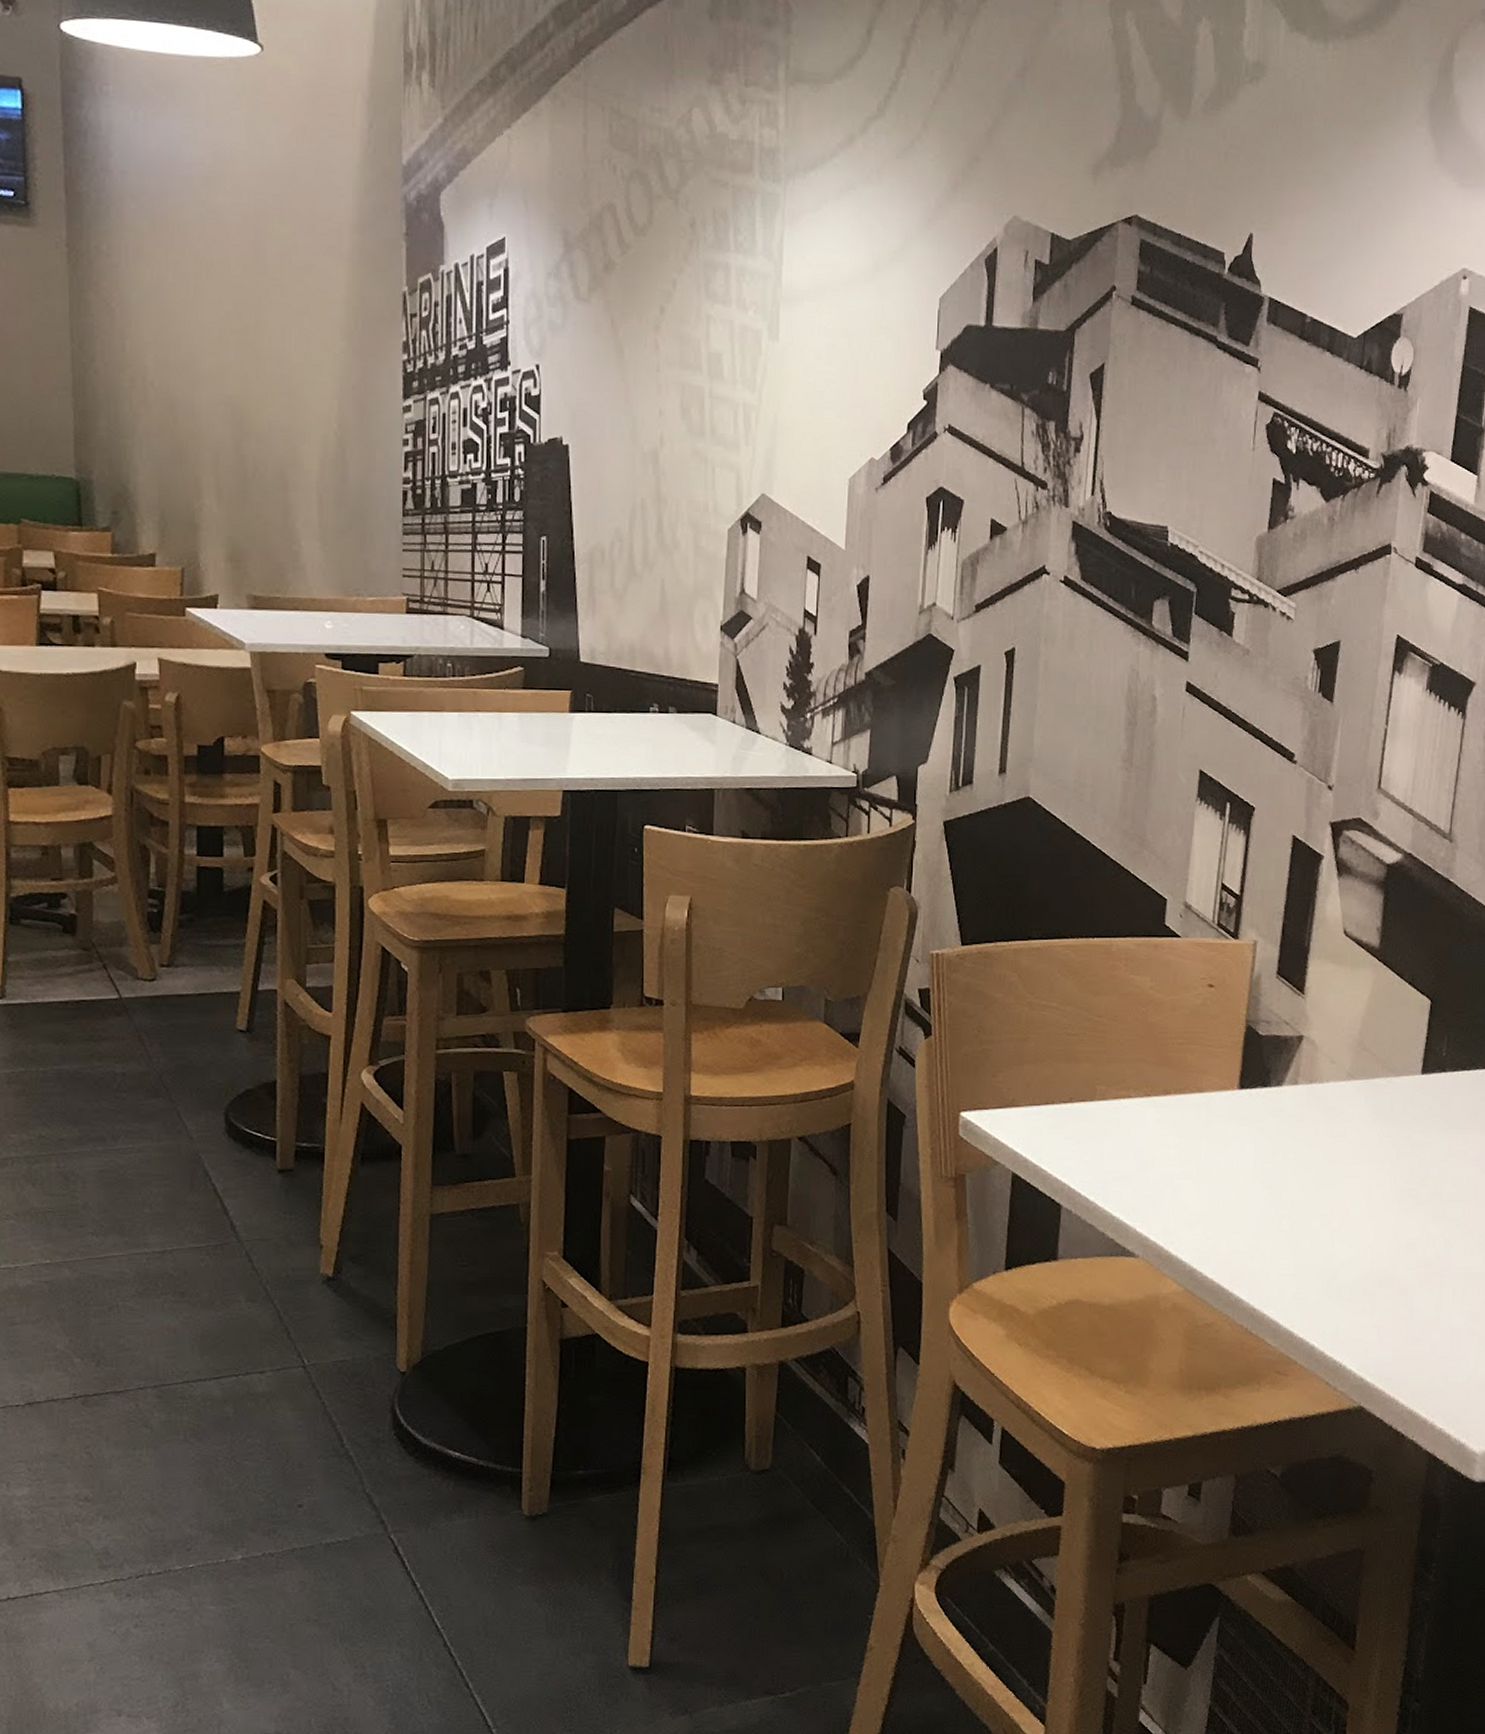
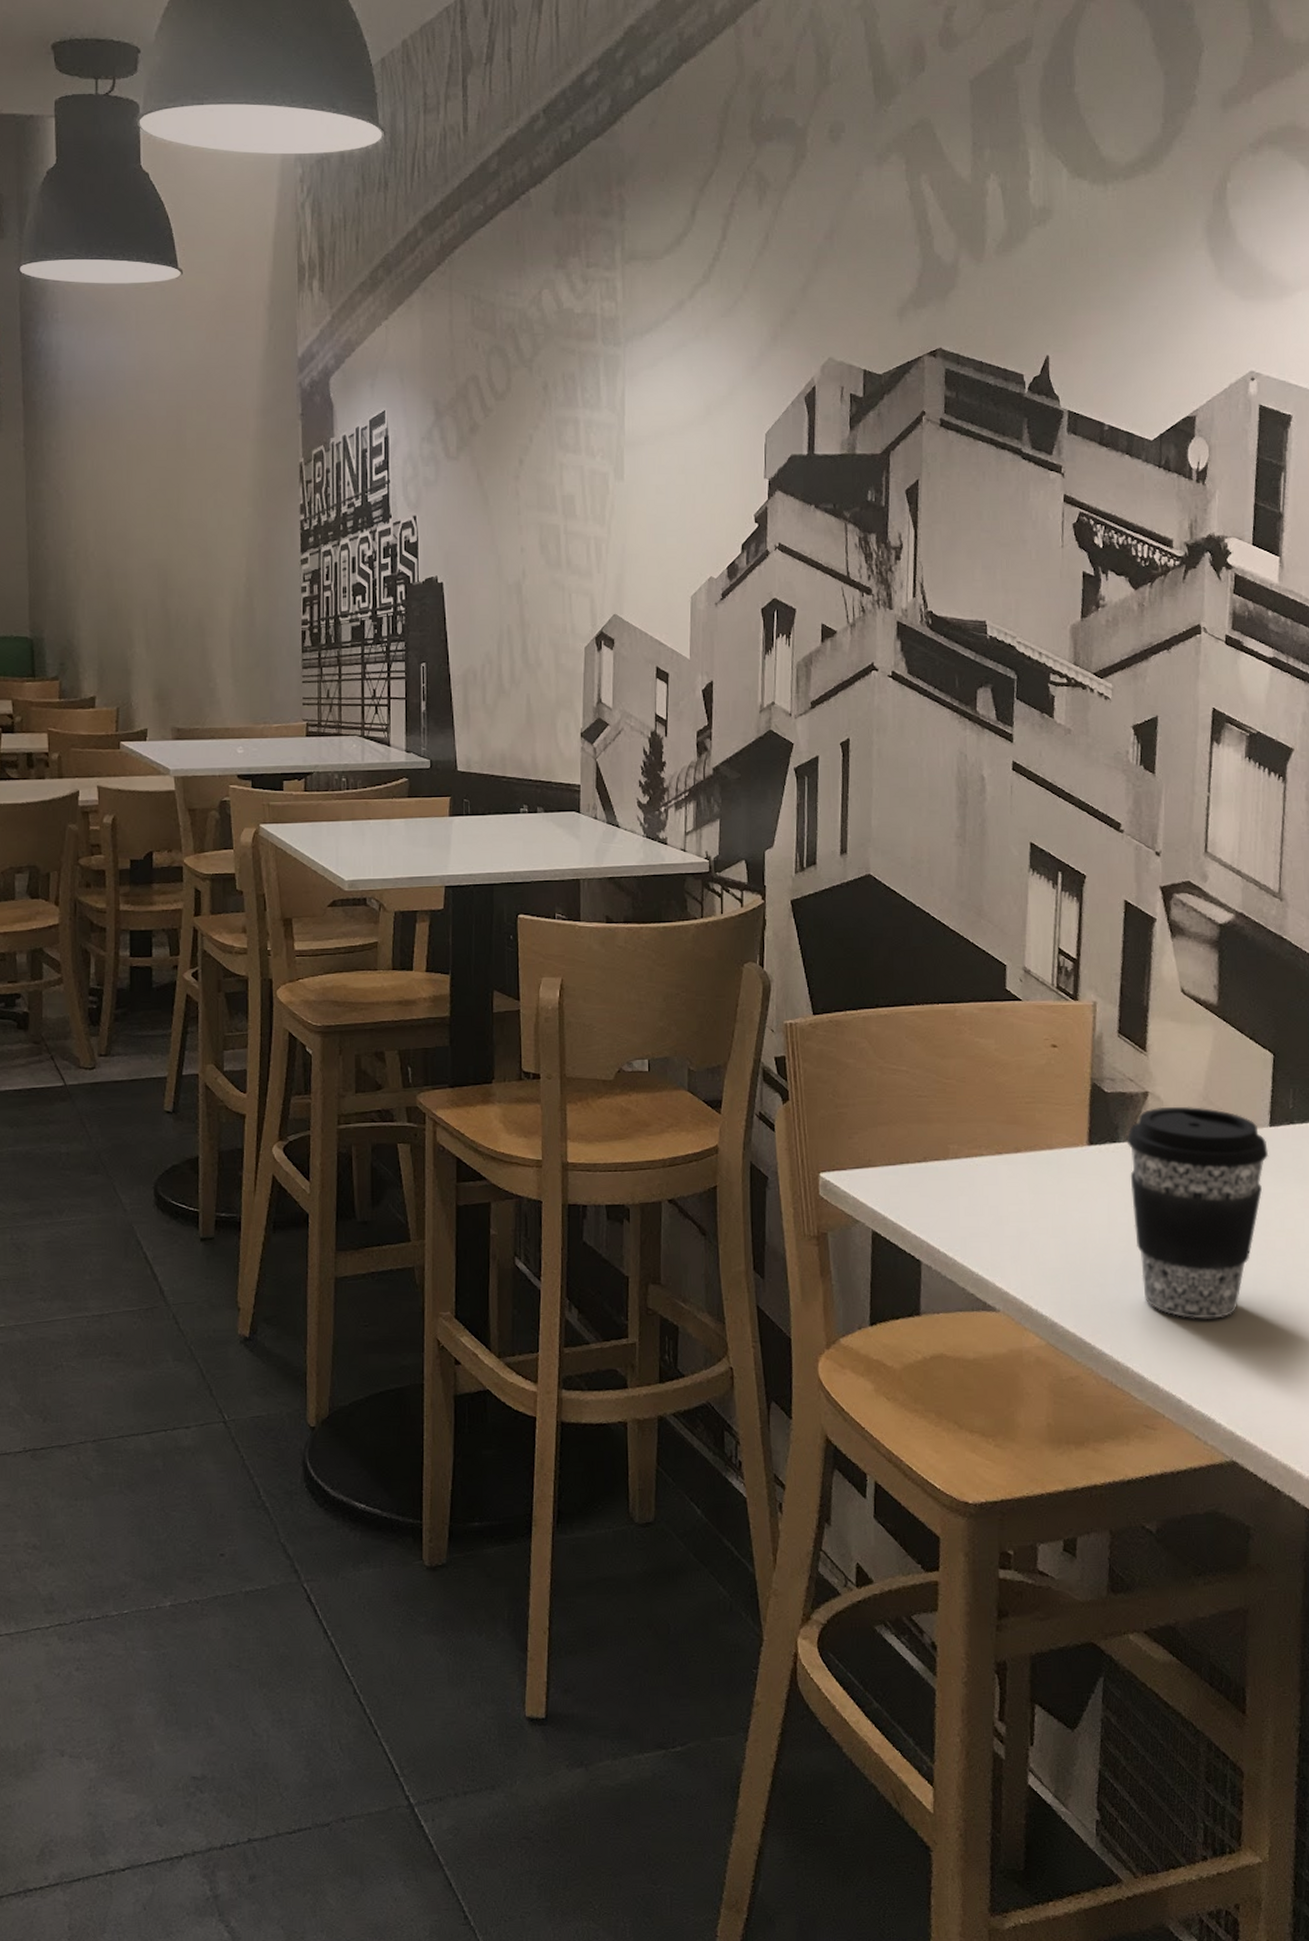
coffee cup: none [1278,1051,1419,1267] -> present [1126,1106,1269,1319]

